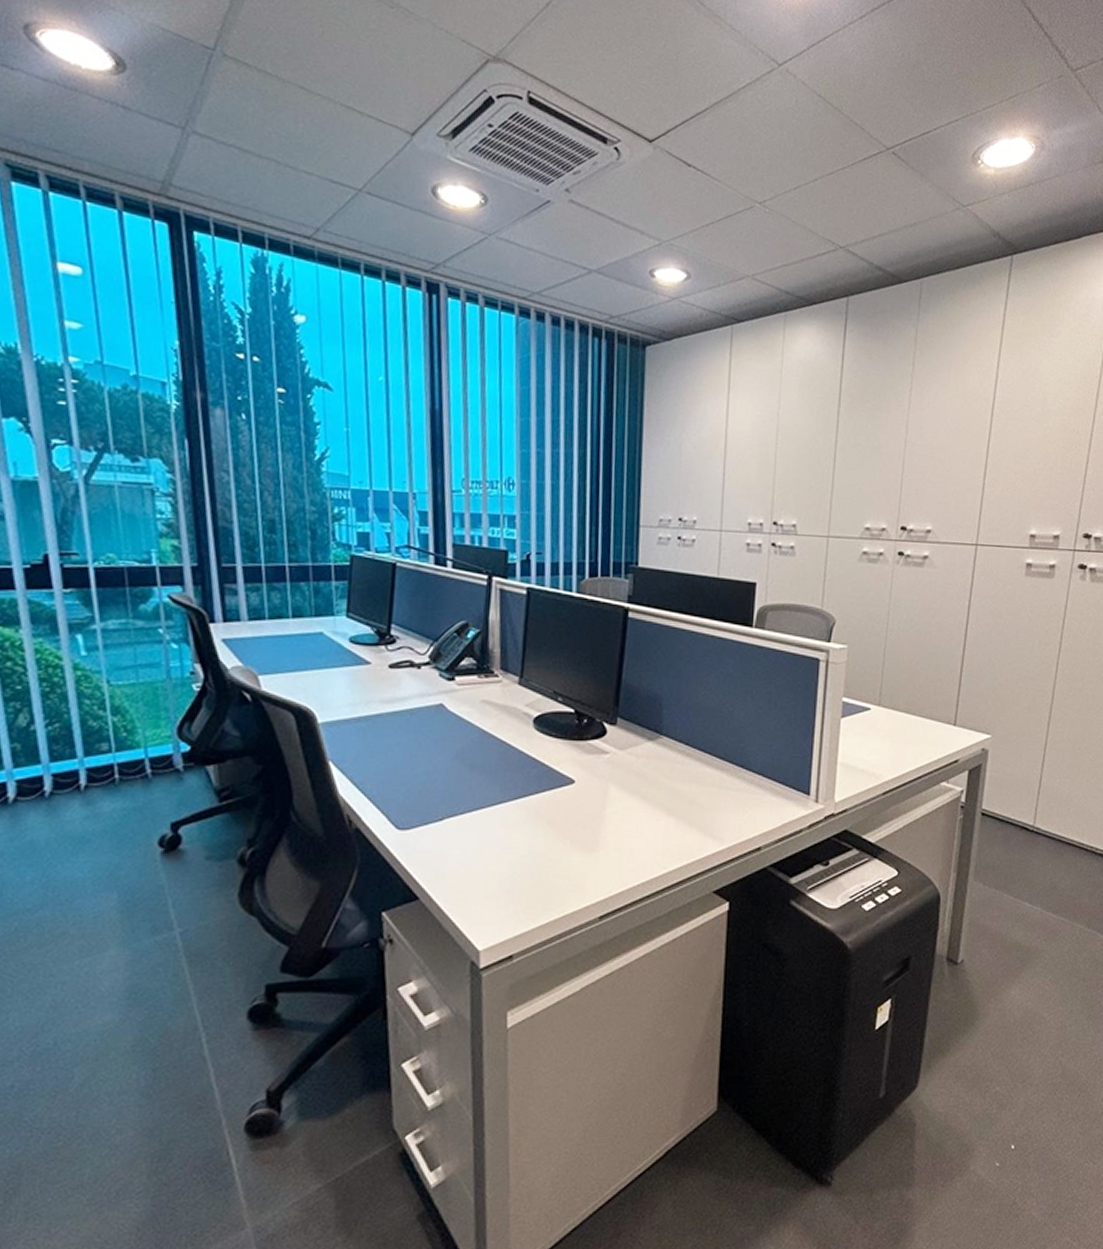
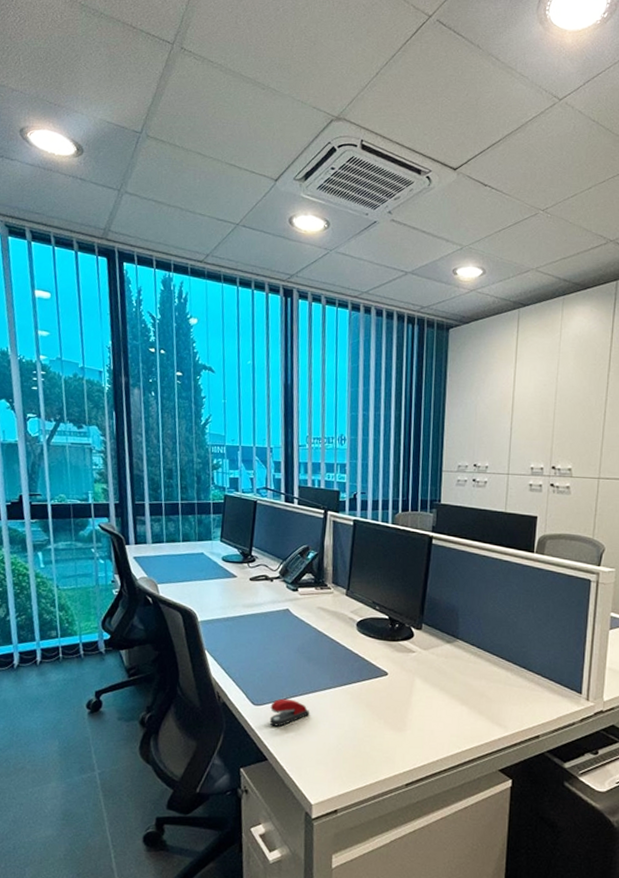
stapler: none [420,819,475,855] -> present [269,698,310,727]

